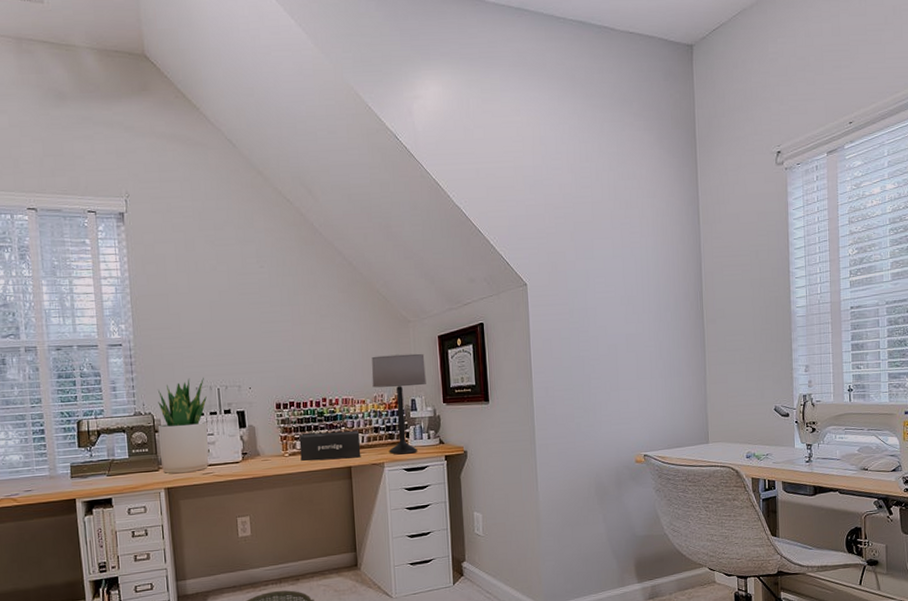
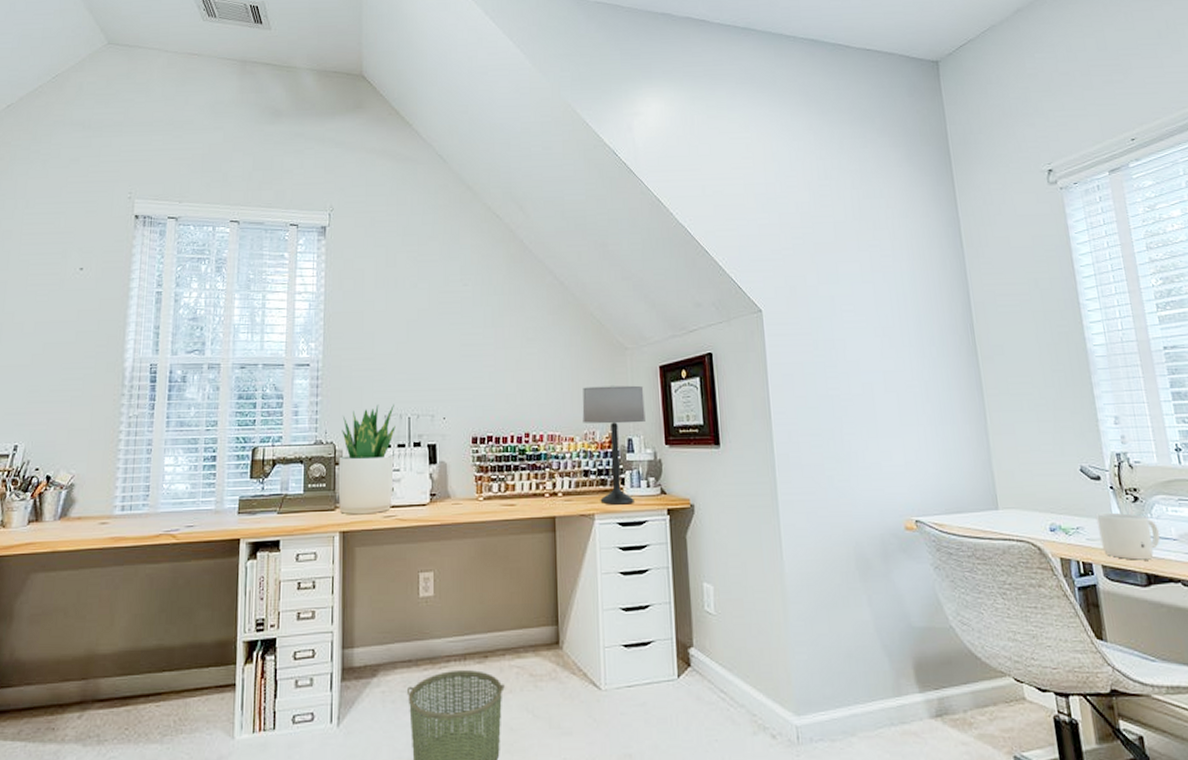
box: present [299,430,361,462] -> none [496,473,568,508]
mug: none [782,441,828,477] -> present [1095,512,1160,560]

